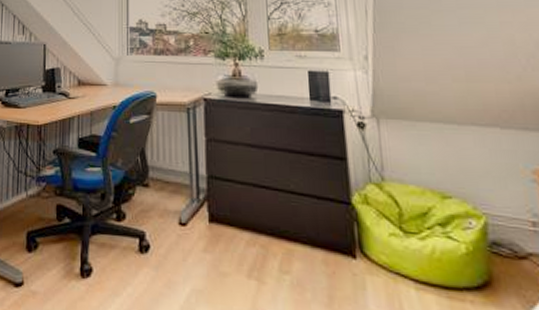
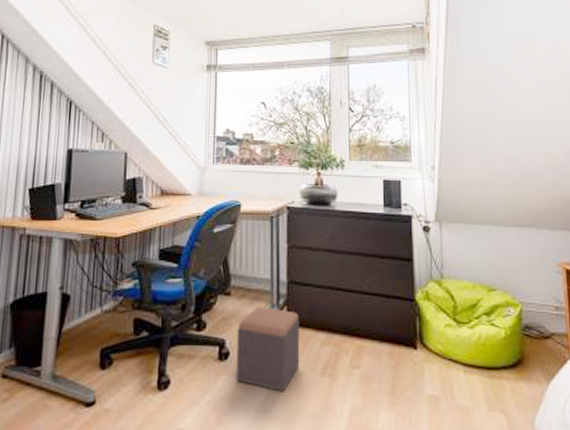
footstool: none [156,201,224,292] -> present [236,307,300,392]

